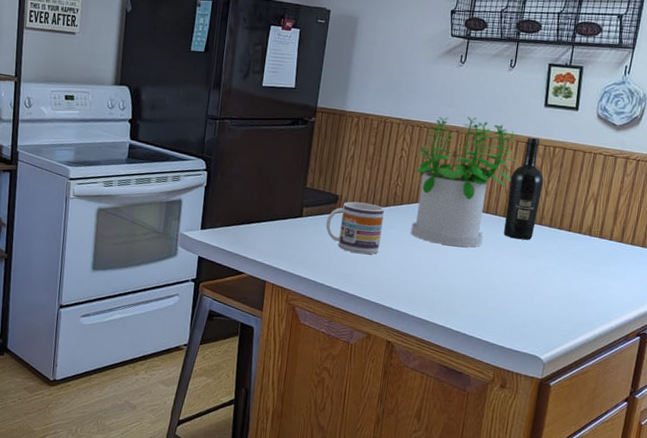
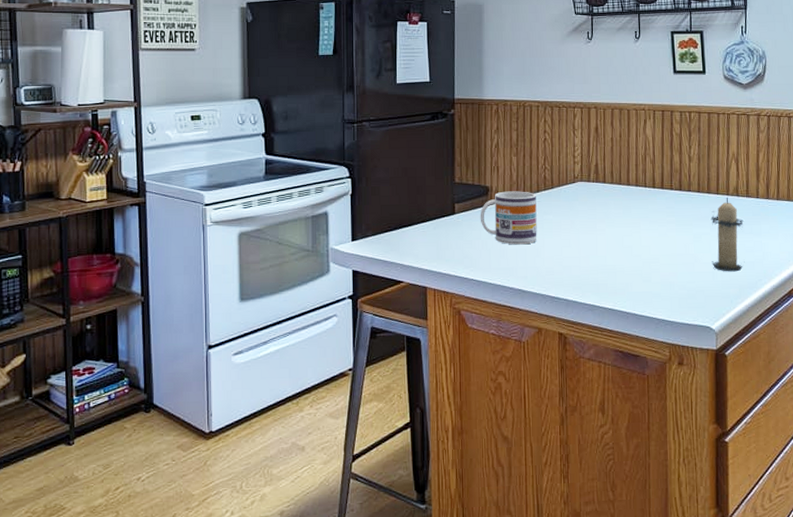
potted plant: present [410,116,517,247] -> none [560,92,656,224]
wine bottle: present [504,137,544,240] -> none [653,105,685,209]
candle: none [551,236,592,309] -> present [711,198,744,272]

